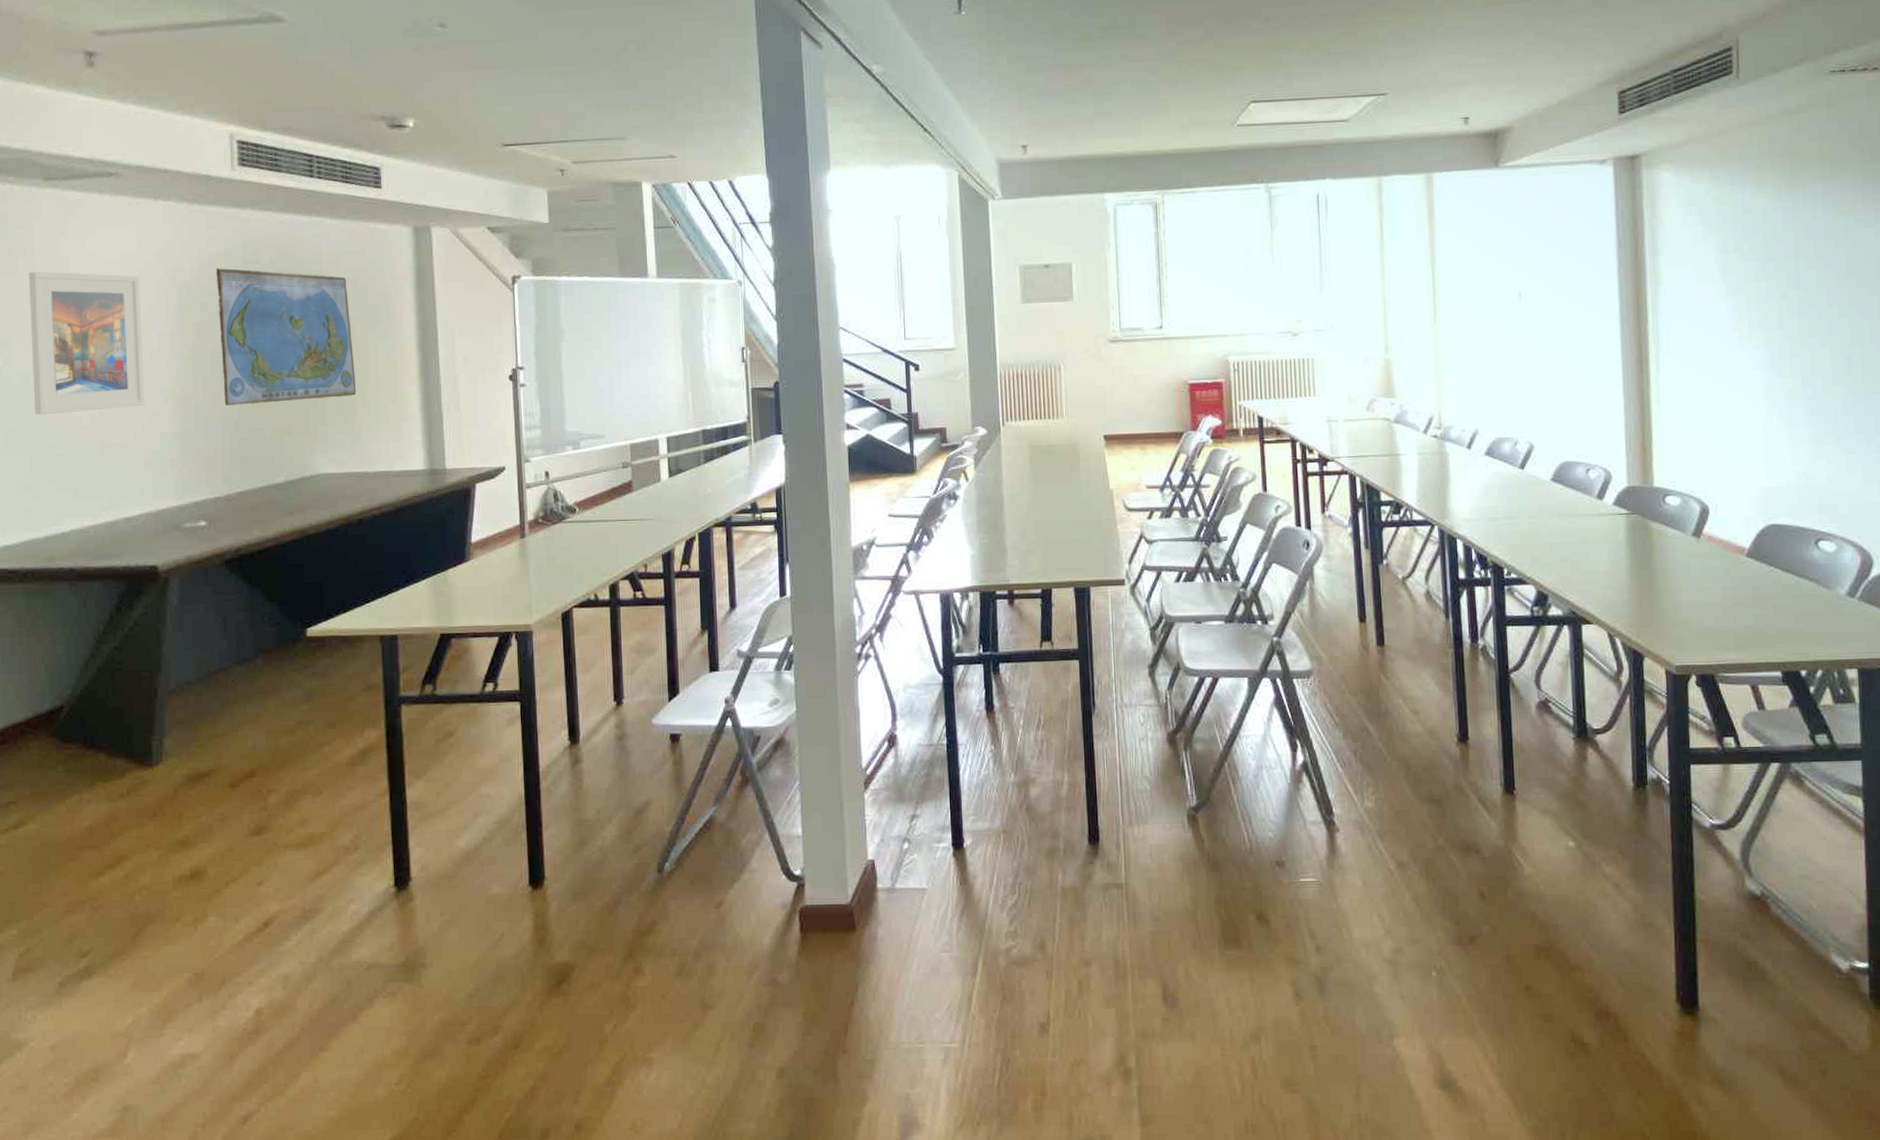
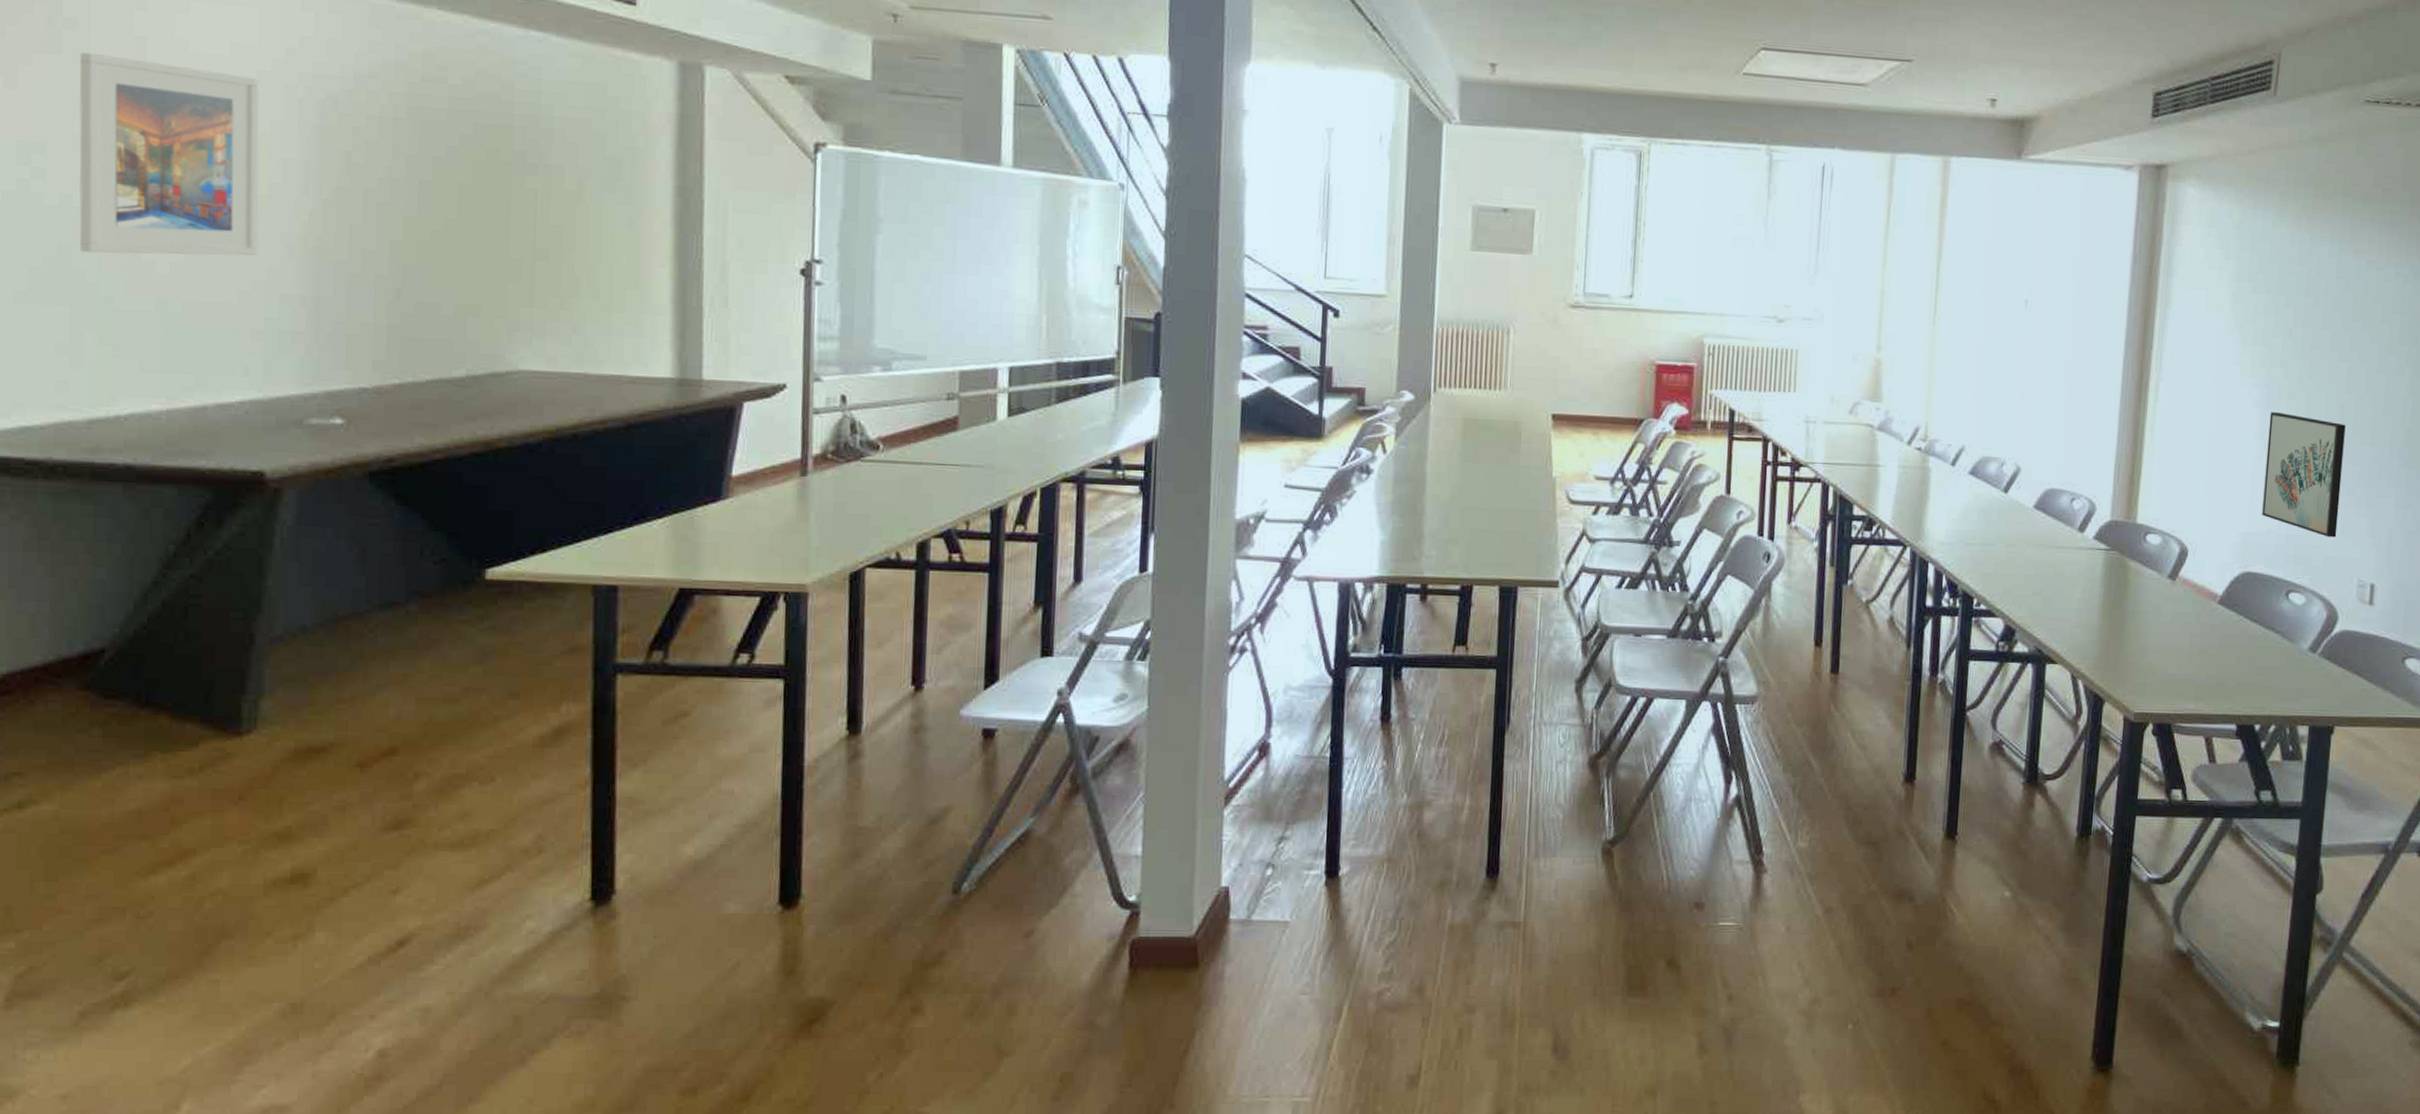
world map: present [215,268,356,406] -> none [378,82,580,274]
wall art: none [1774,371,1860,485] -> present [2262,412,2346,538]

